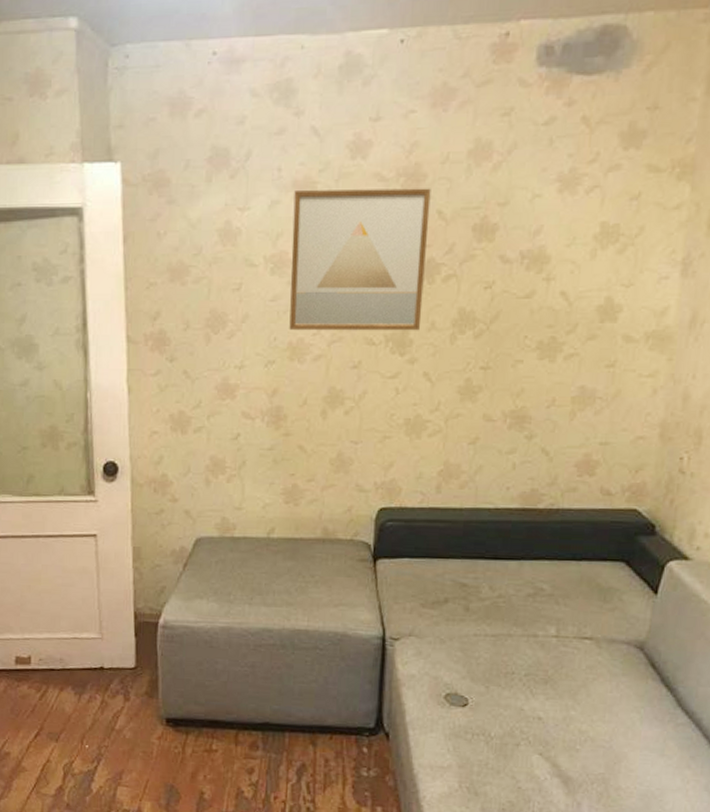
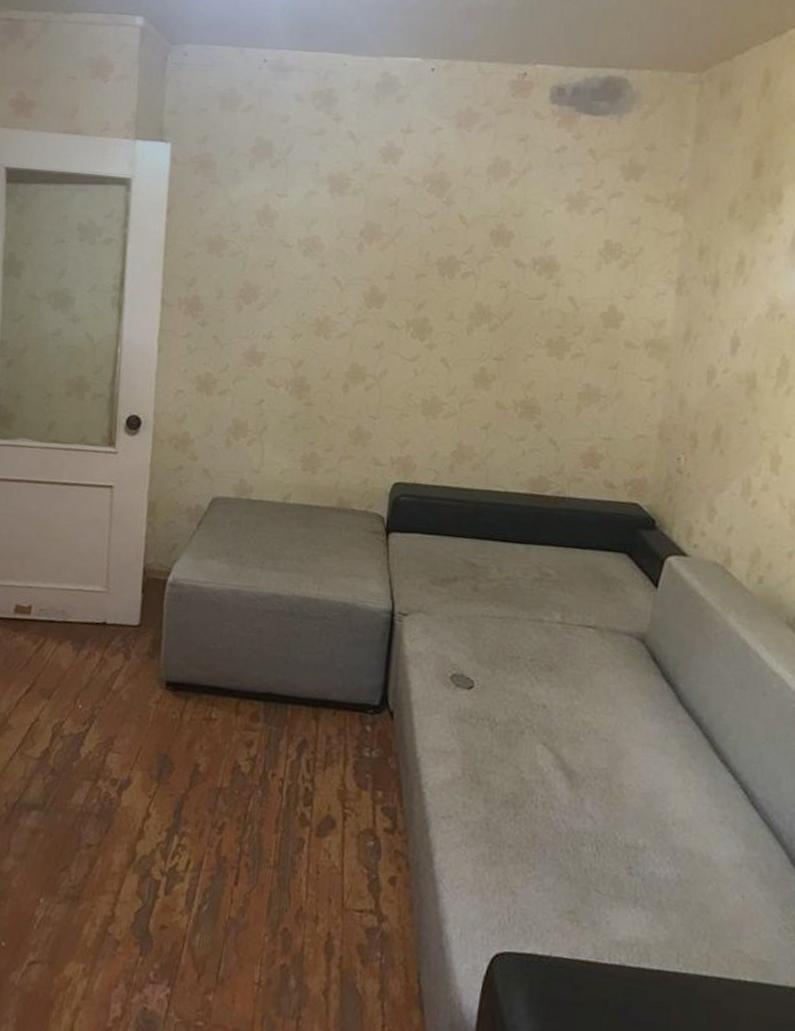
wall art: present [289,188,431,331] -> none [317,184,454,320]

